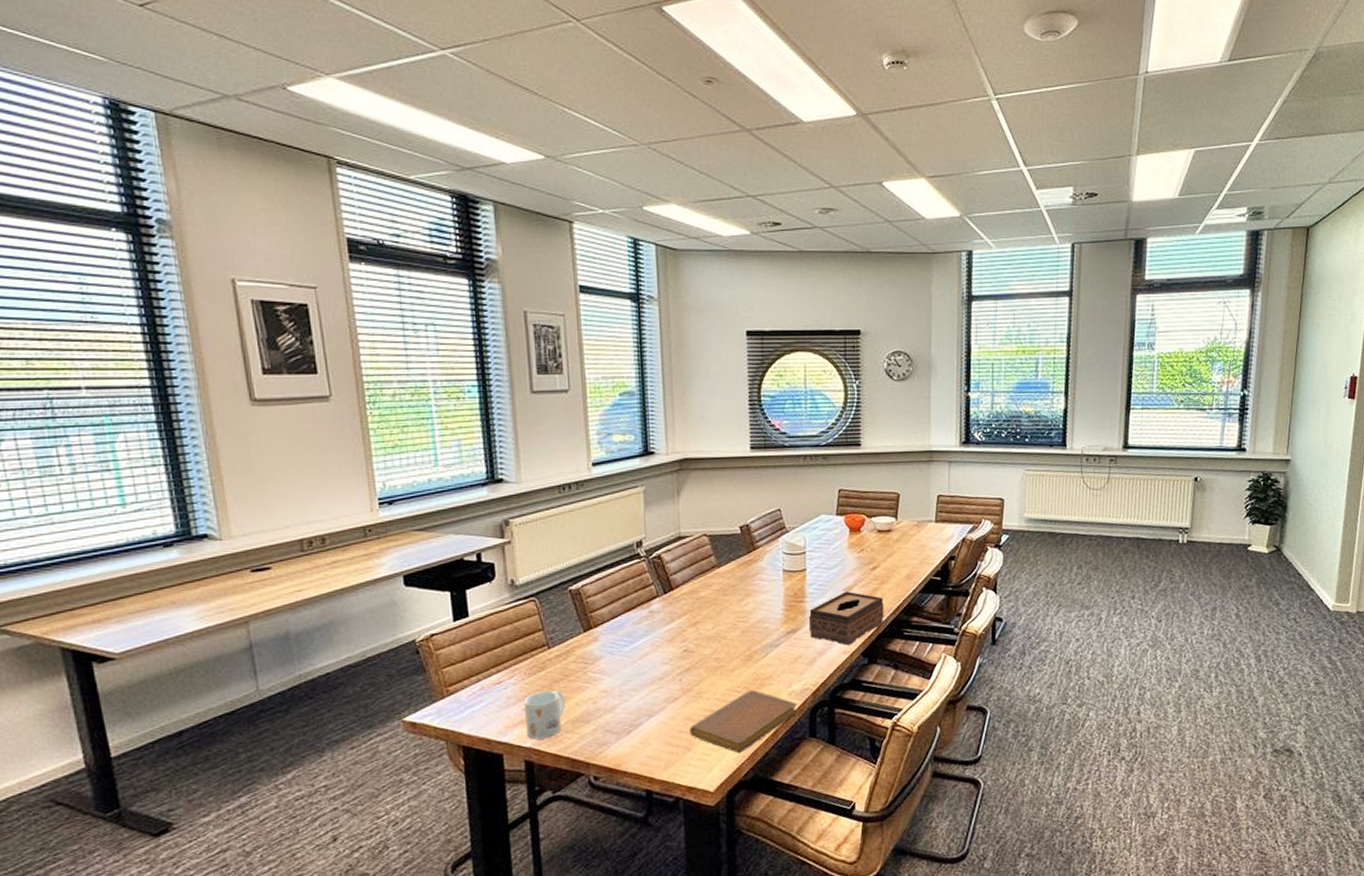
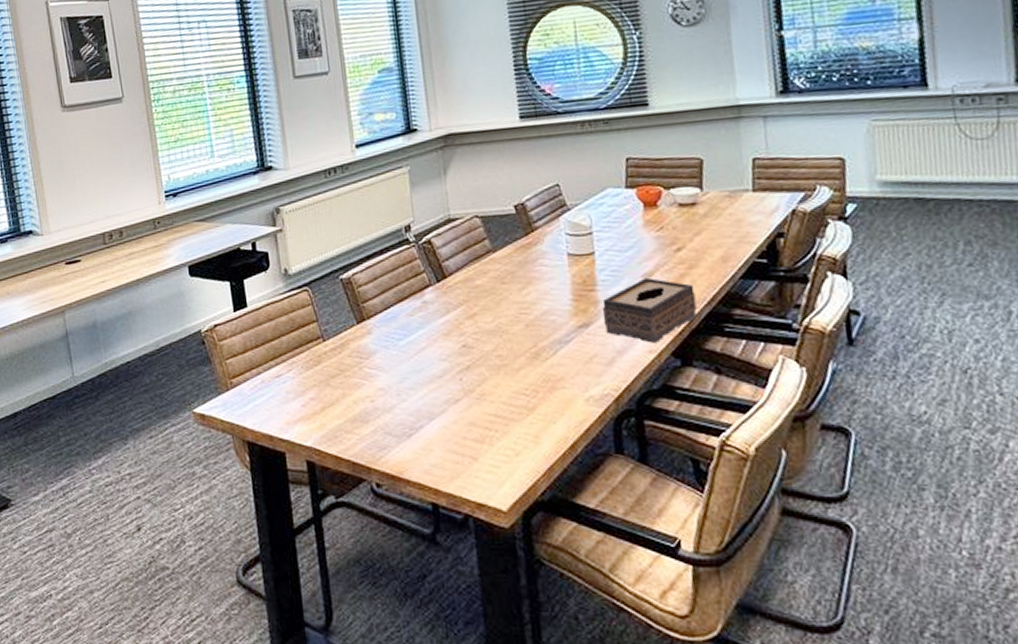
mug: present [525,690,565,740] -> none [303,386,343,439]
notebook: present [690,689,797,754] -> none [475,392,598,468]

